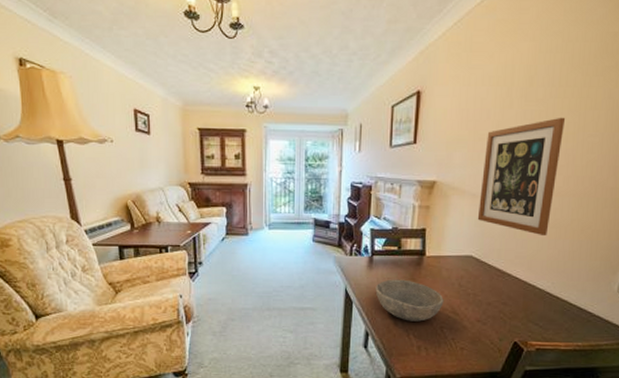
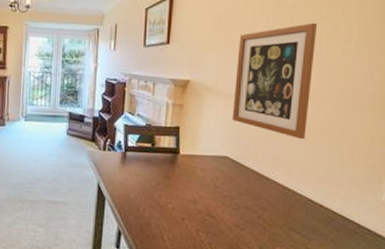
bowl: present [375,279,444,322] -> none [128,176,199,223]

